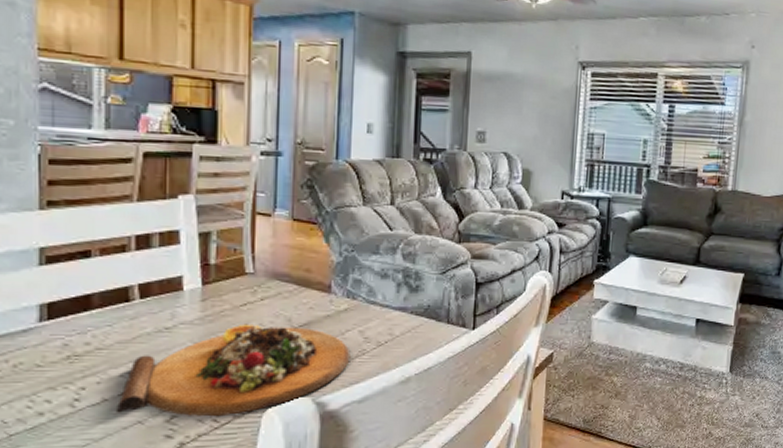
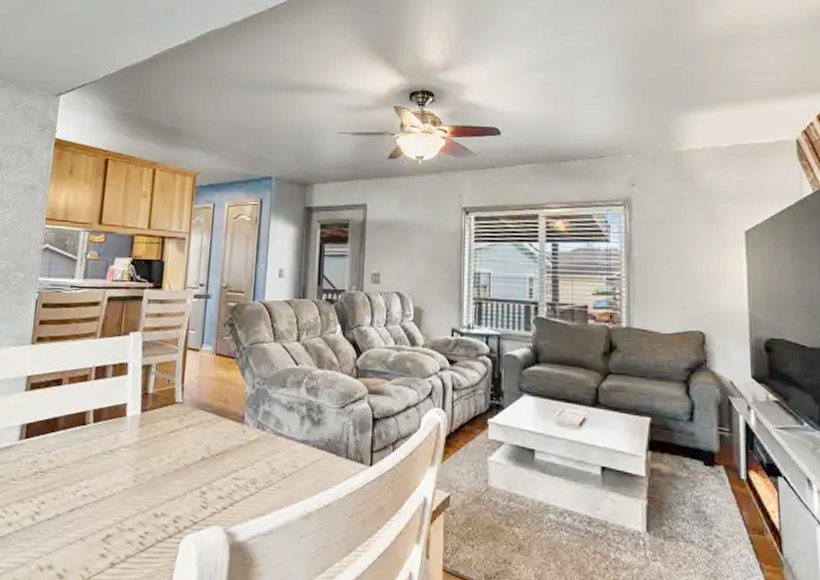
cutting board: present [115,324,351,417] -> none [64,449,259,540]

